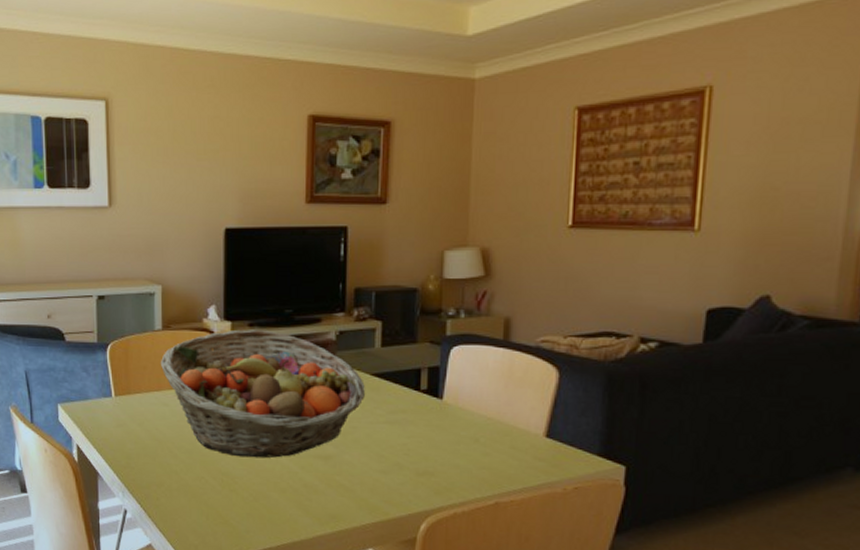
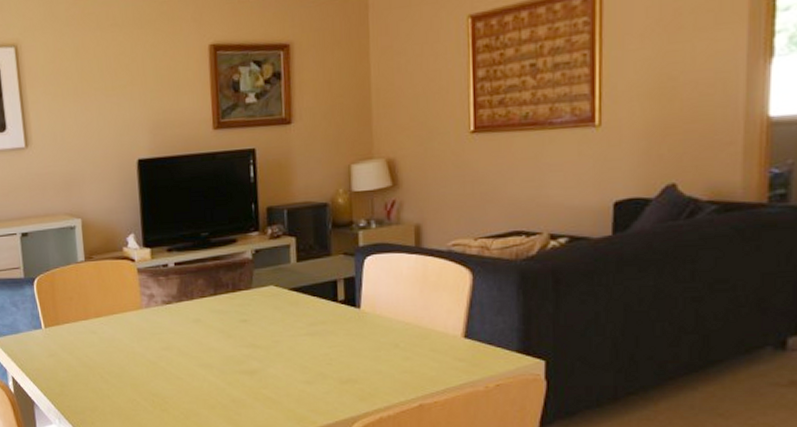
fruit basket: present [160,329,365,458] -> none [85,254,284,378]

